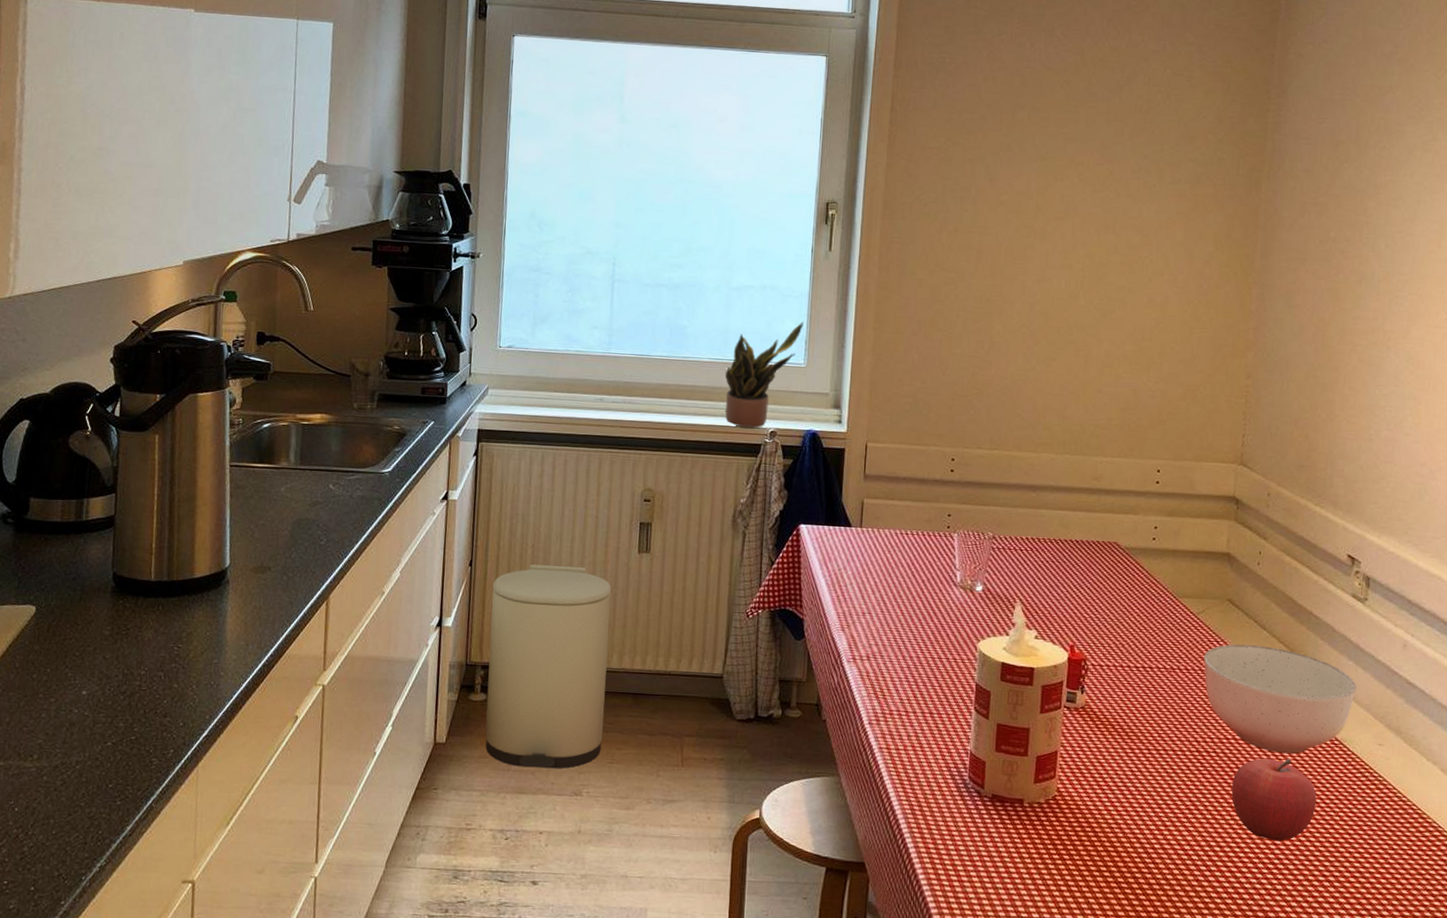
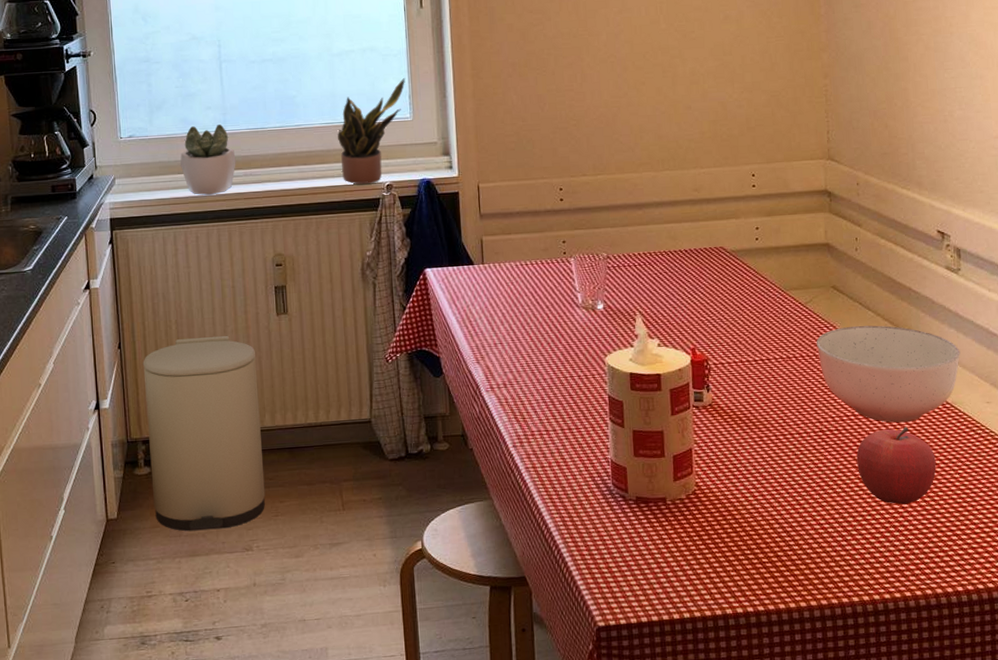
succulent plant: none [558,344,617,419] -> present [180,124,236,196]

